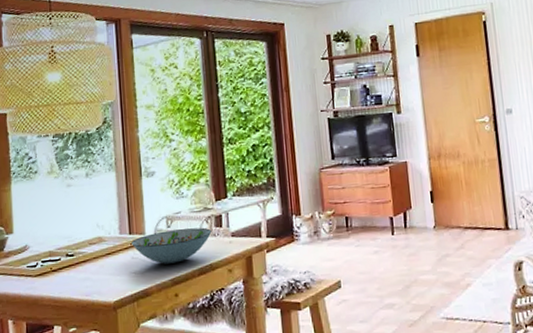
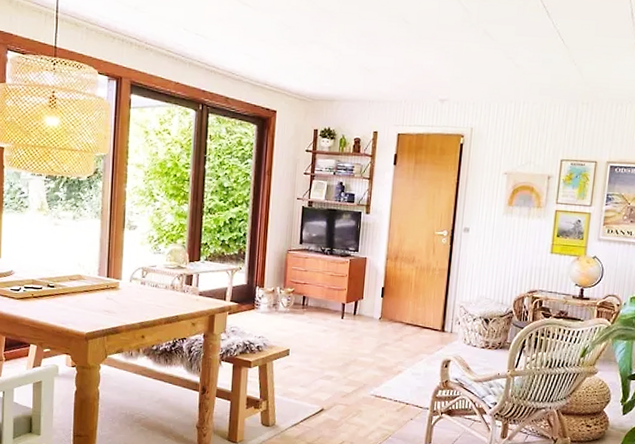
decorative bowl: present [131,227,212,264] -> none [108,280,182,310]

